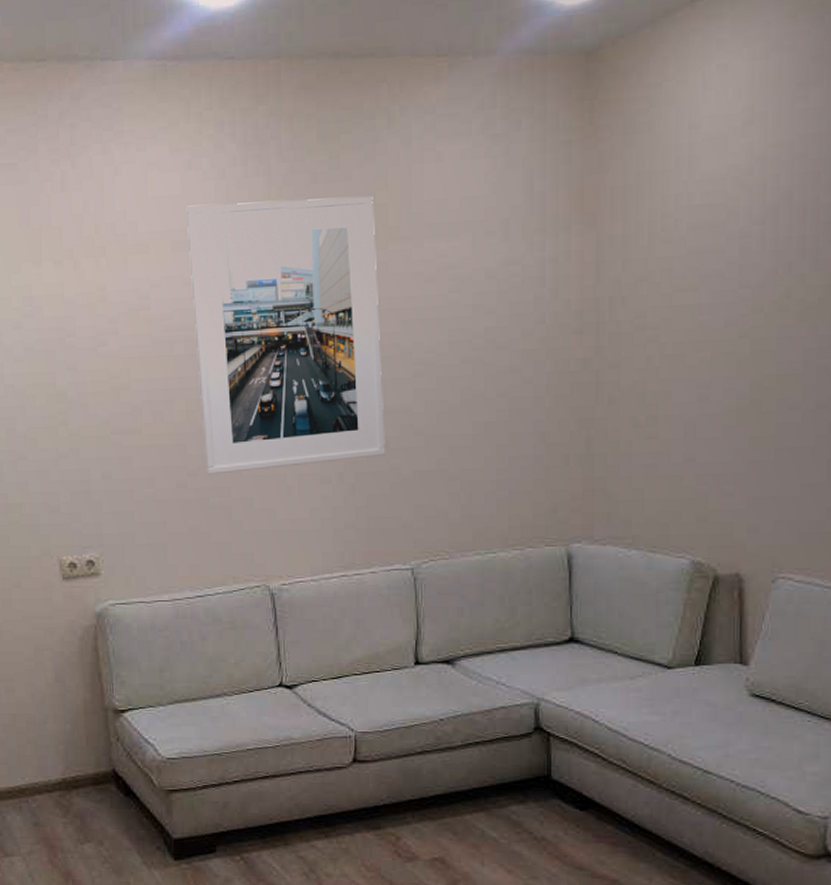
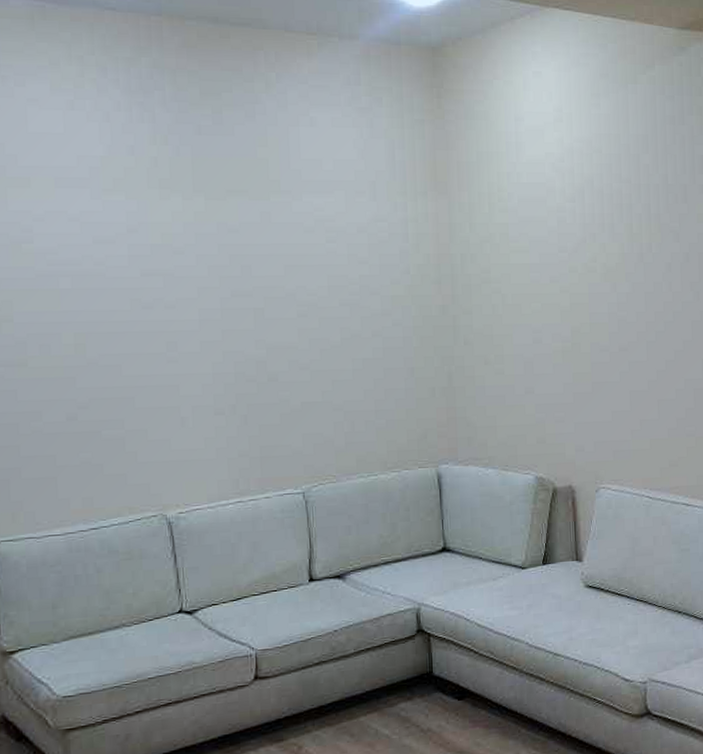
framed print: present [185,196,385,475] -> none [69,144,275,407]

